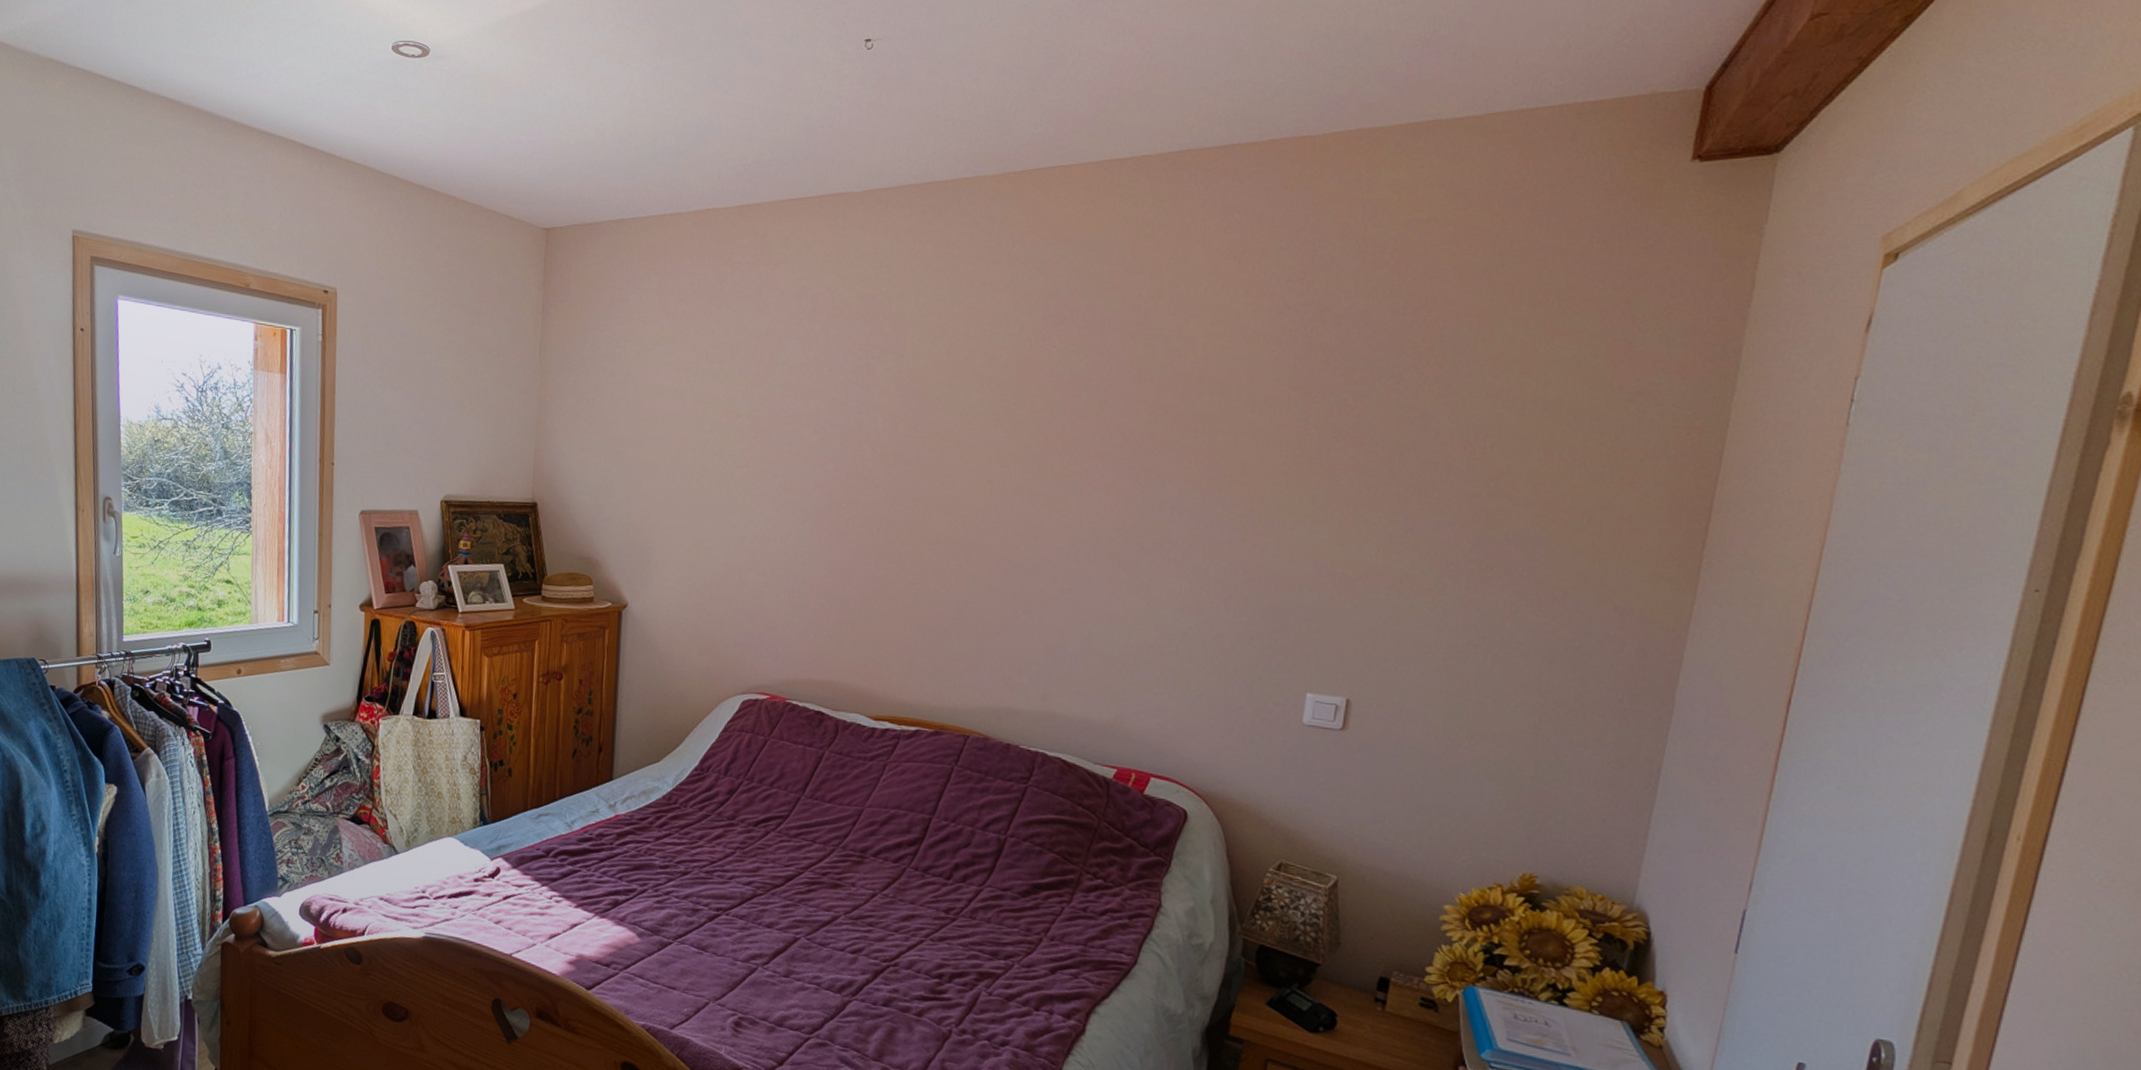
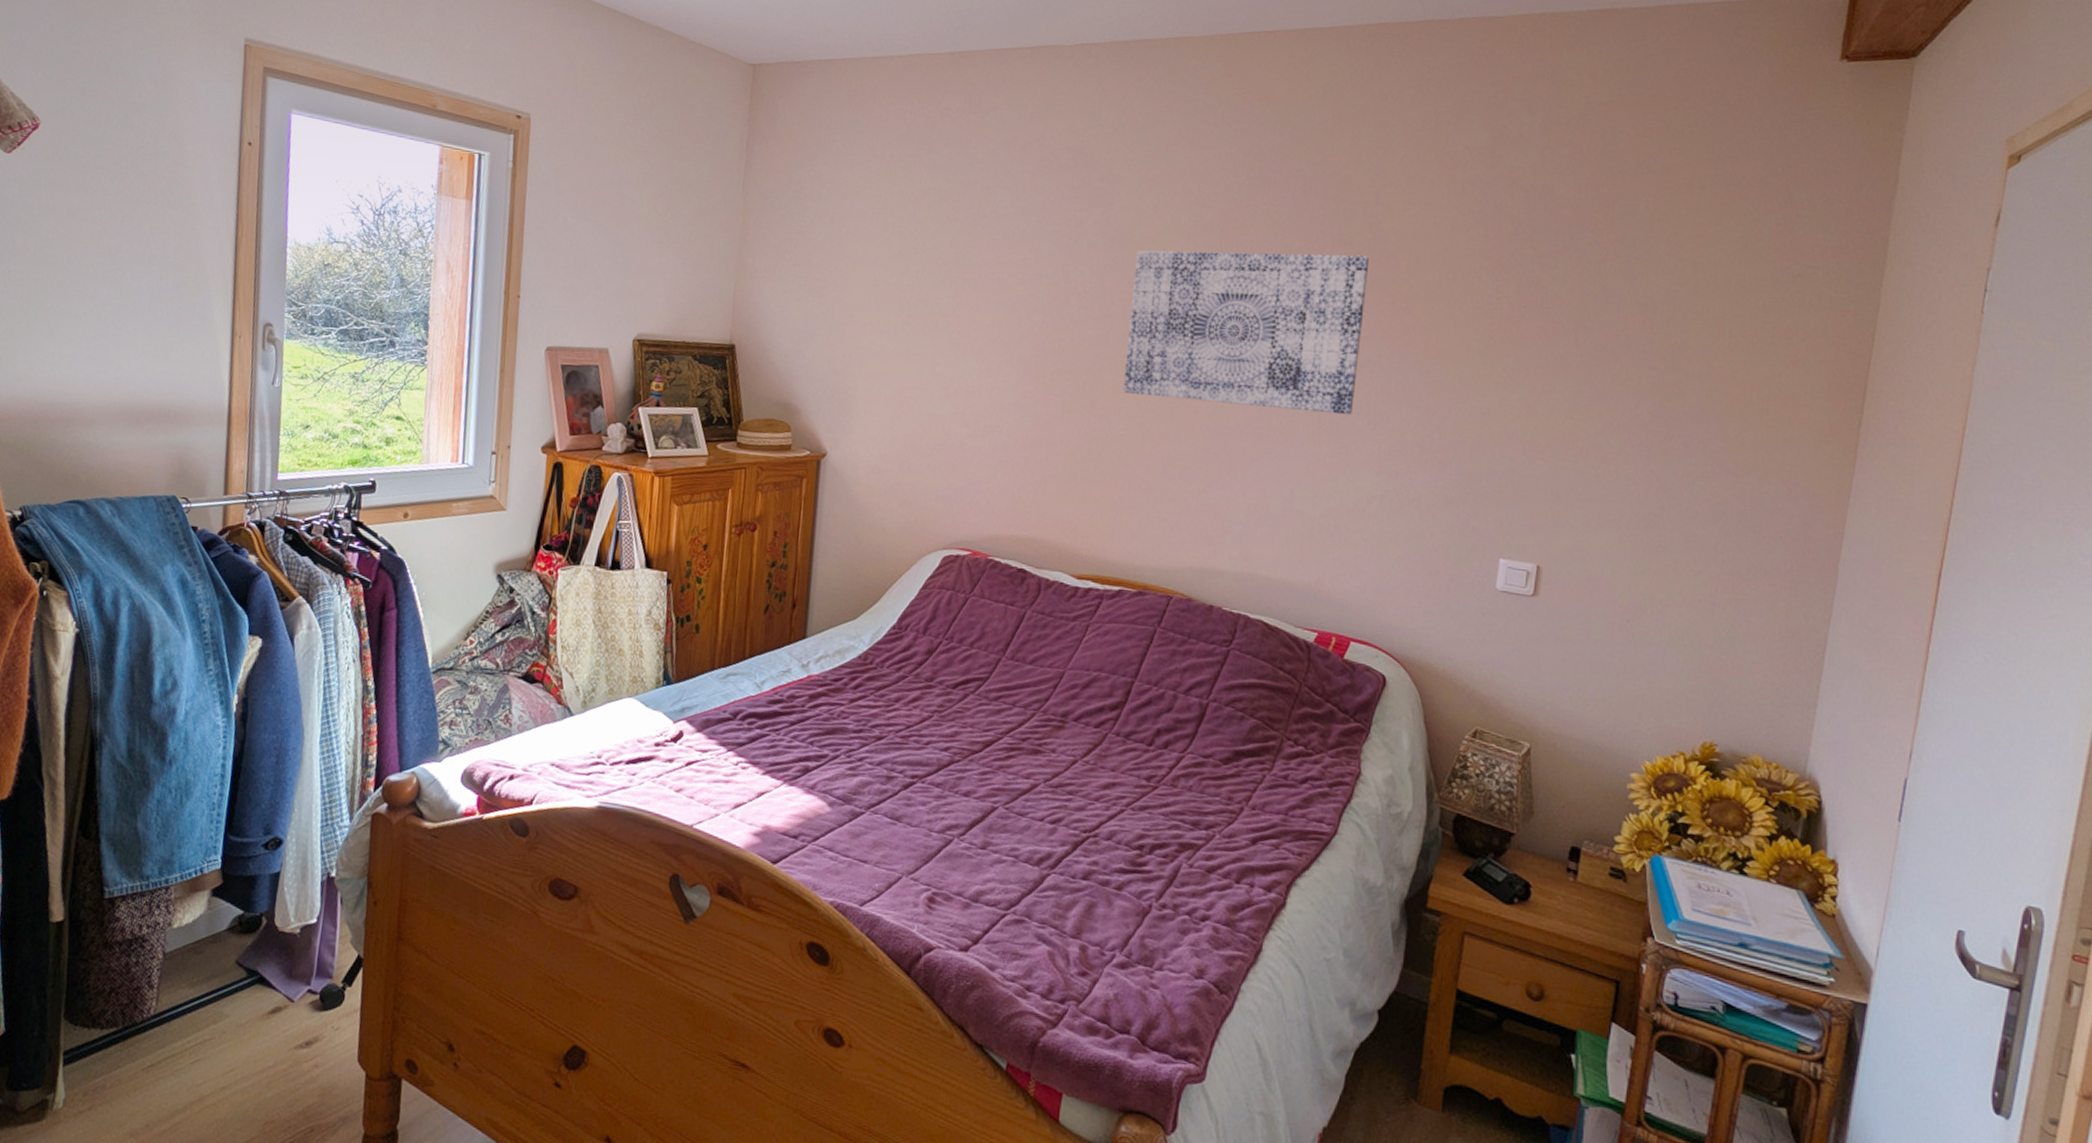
wall art: none [917,391,1171,553] -> present [1122,250,1370,415]

